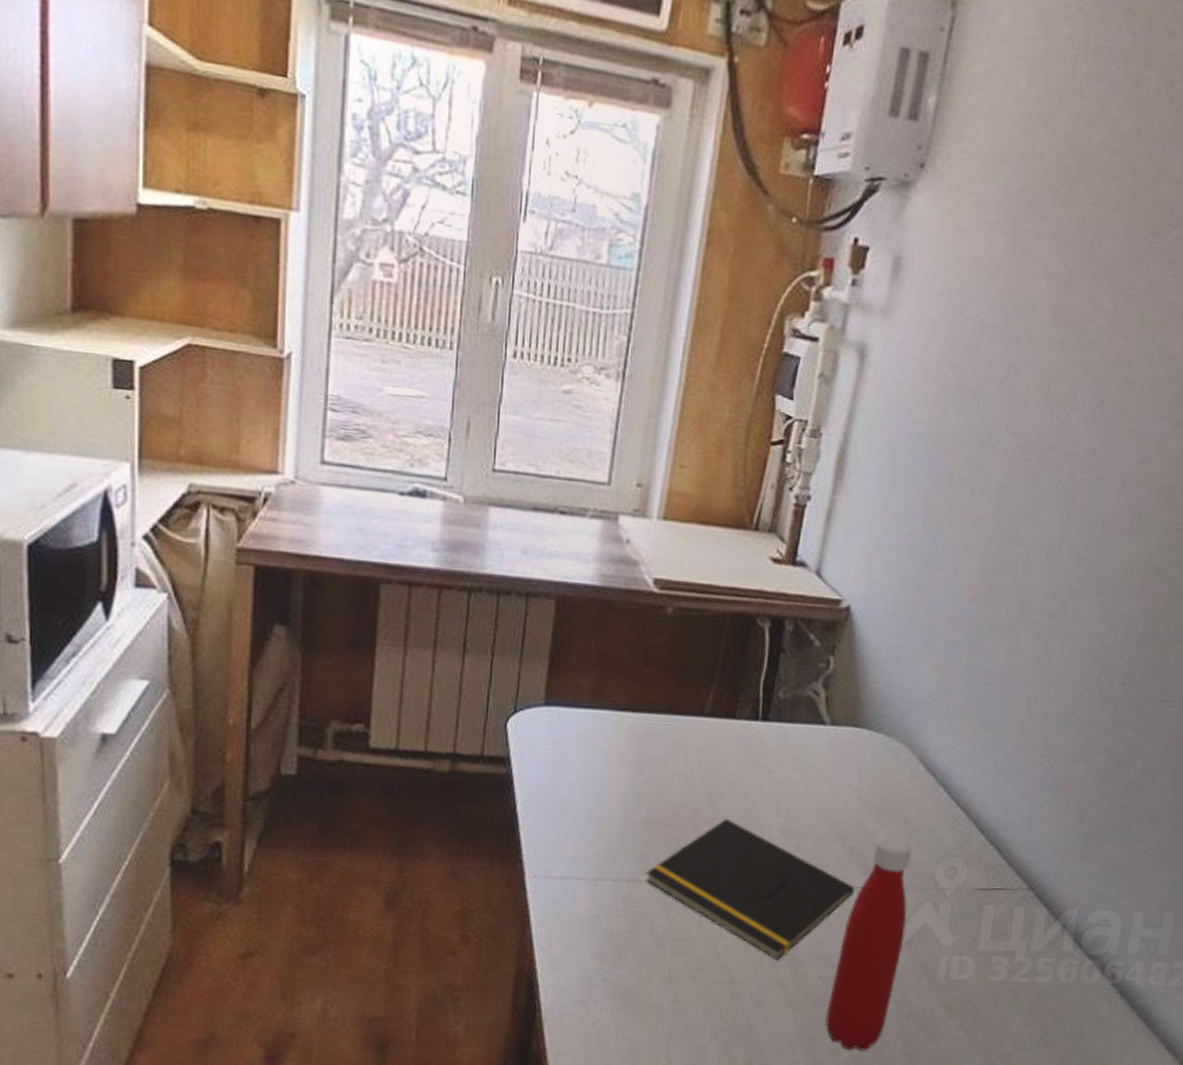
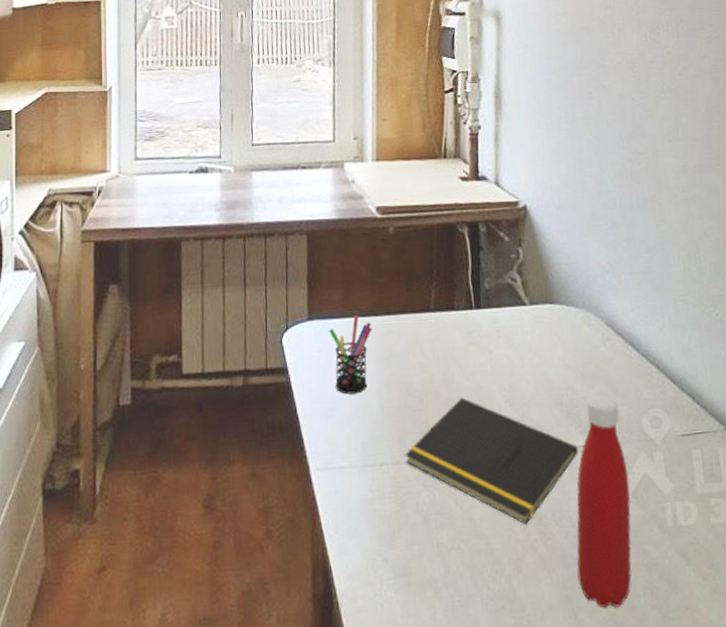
pen holder: none [570,708,627,799] -> present [329,315,372,394]

